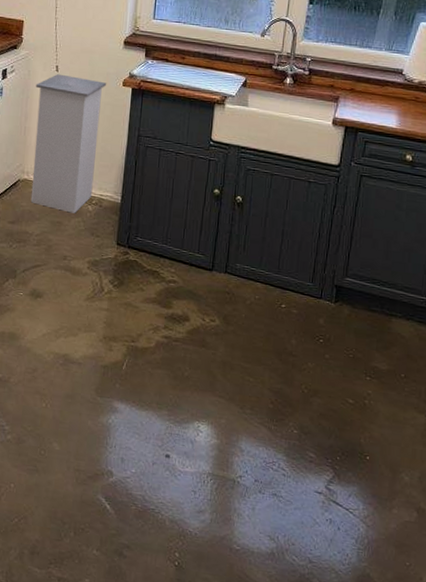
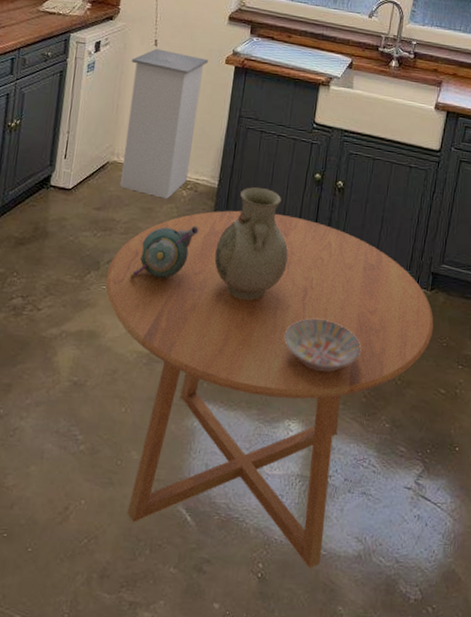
dining table: none [23,224,339,562] -> present [106,210,434,569]
teapot: none [44,238,105,286] -> present [130,225,199,279]
vase: none [121,202,191,309] -> present [214,187,288,301]
bowl: none [191,327,266,378] -> present [285,319,361,372]

